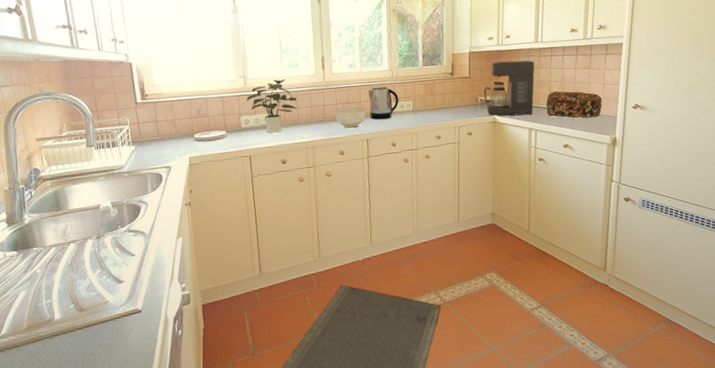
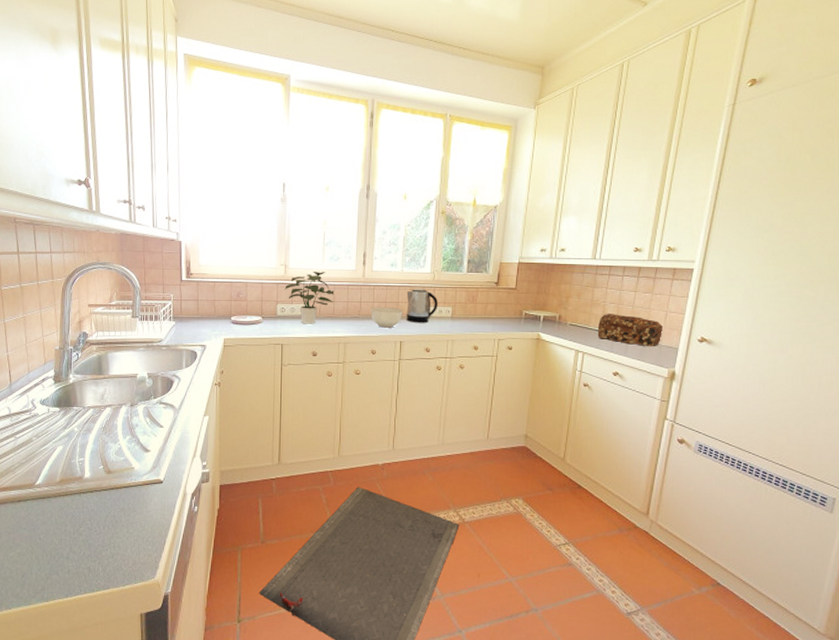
coffee maker: present [483,60,535,116] -> none [529,275,590,337]

